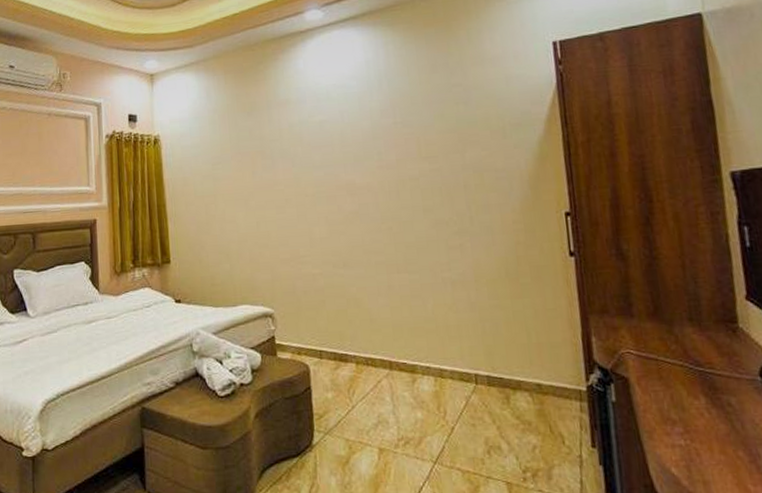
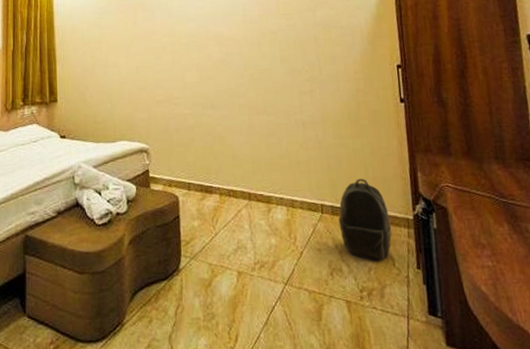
backpack: none [496,344,561,438] -> present [338,178,392,261]

